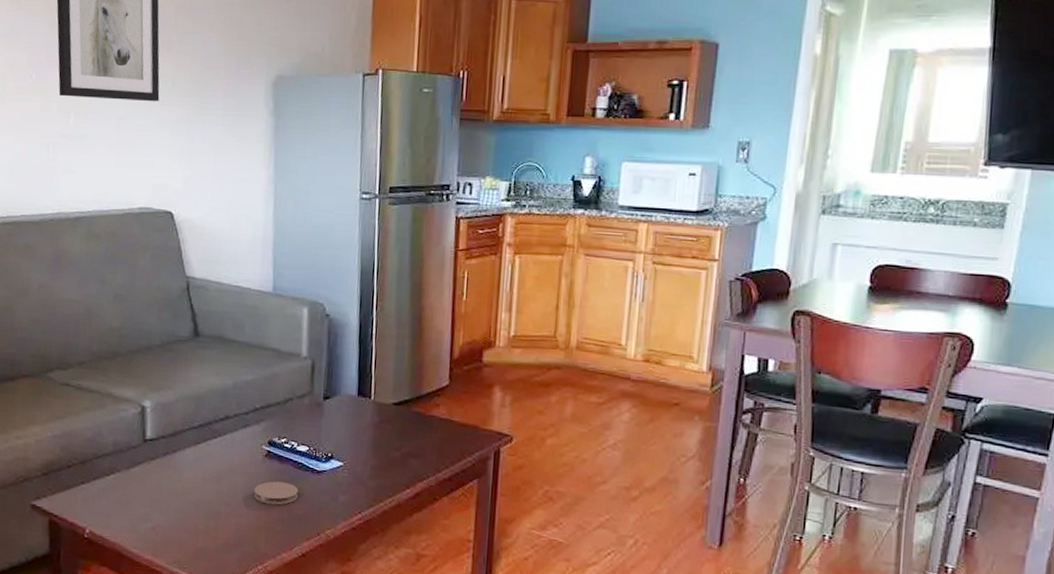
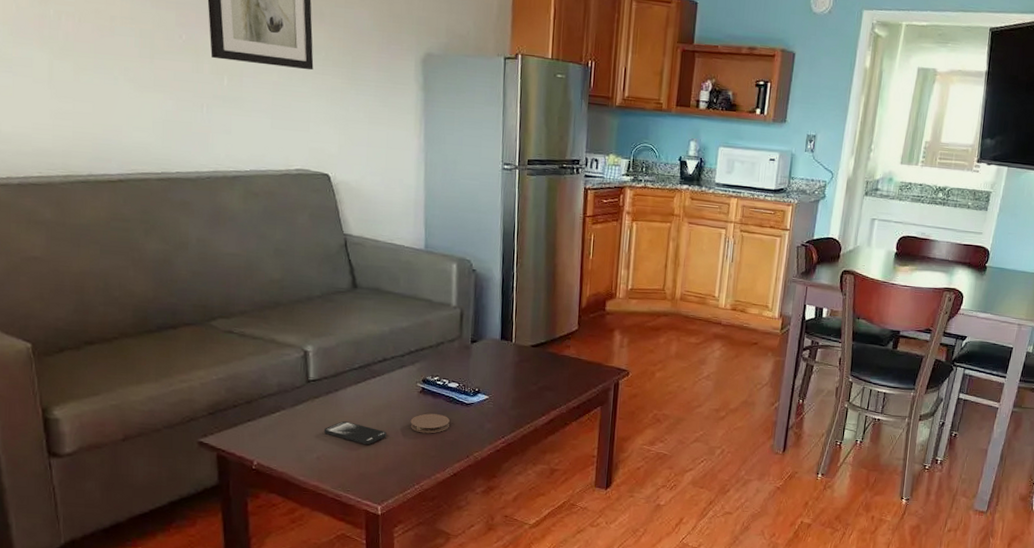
smartphone: none [160,487,227,515] -> present [323,421,386,444]

